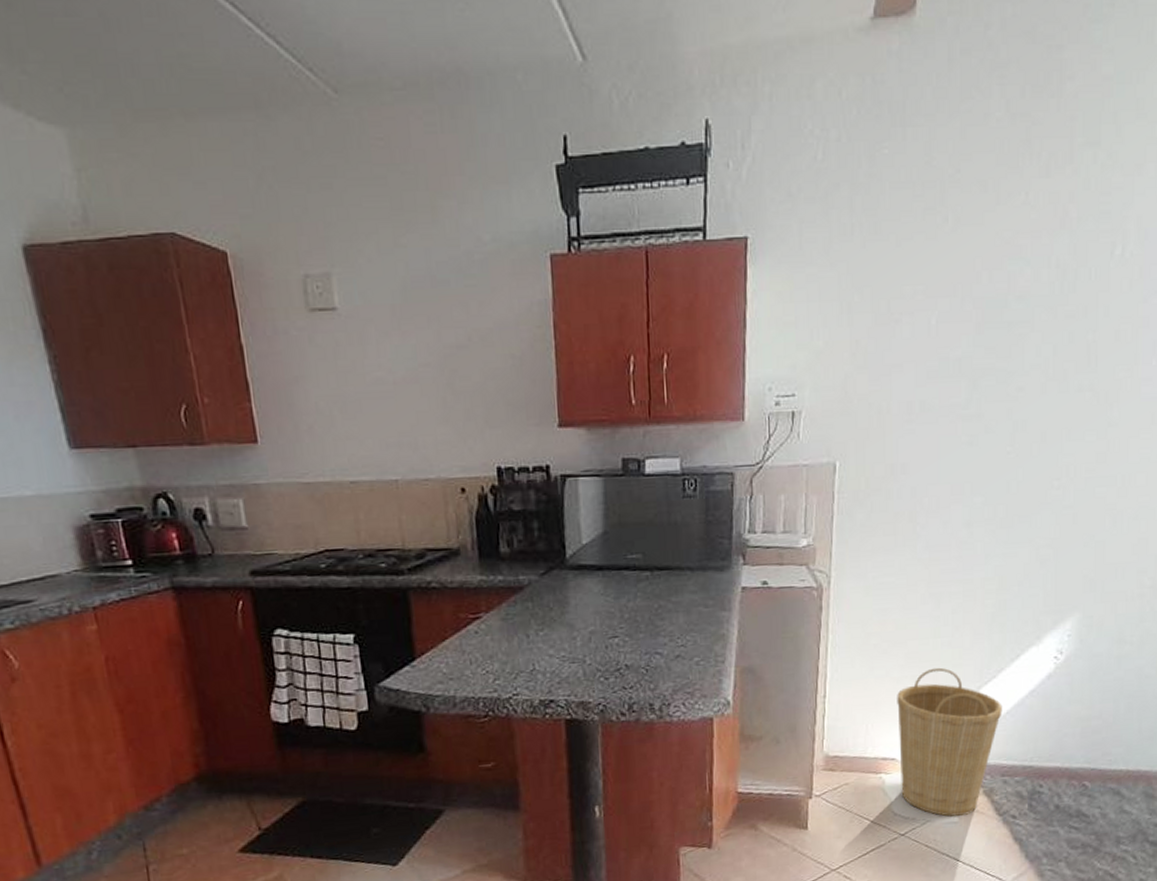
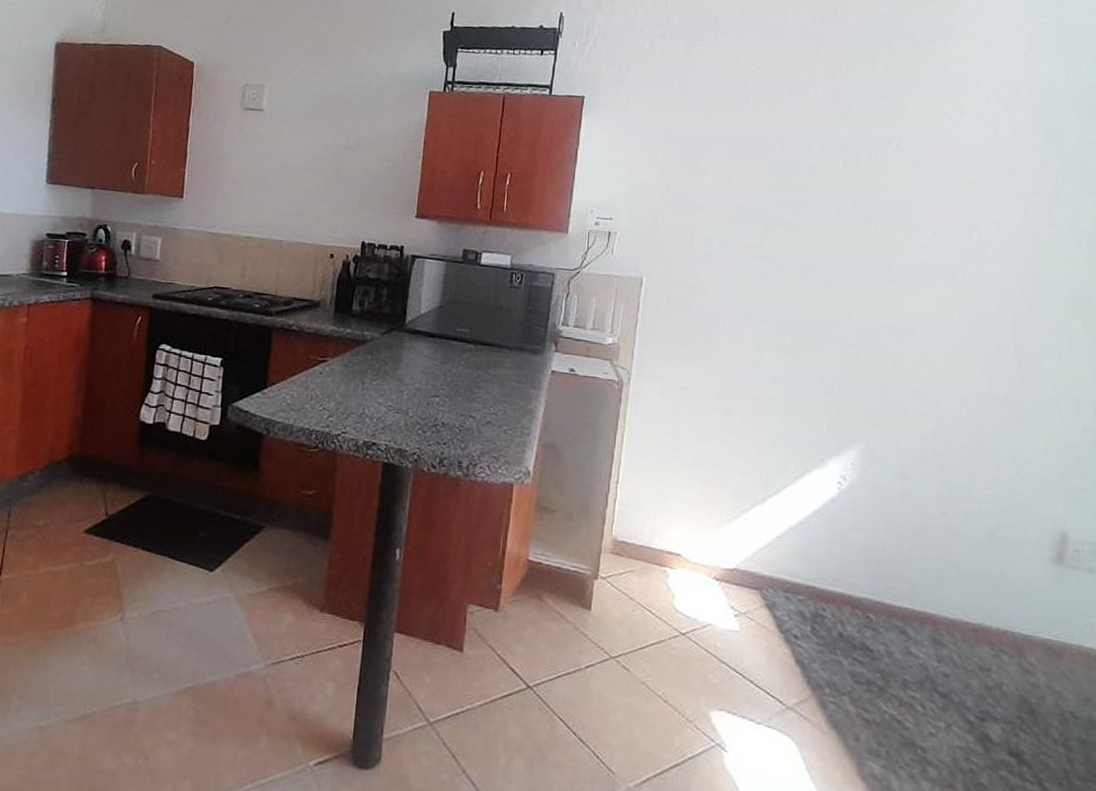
basket: present [897,667,1002,817] -> none [684,472,787,626]

